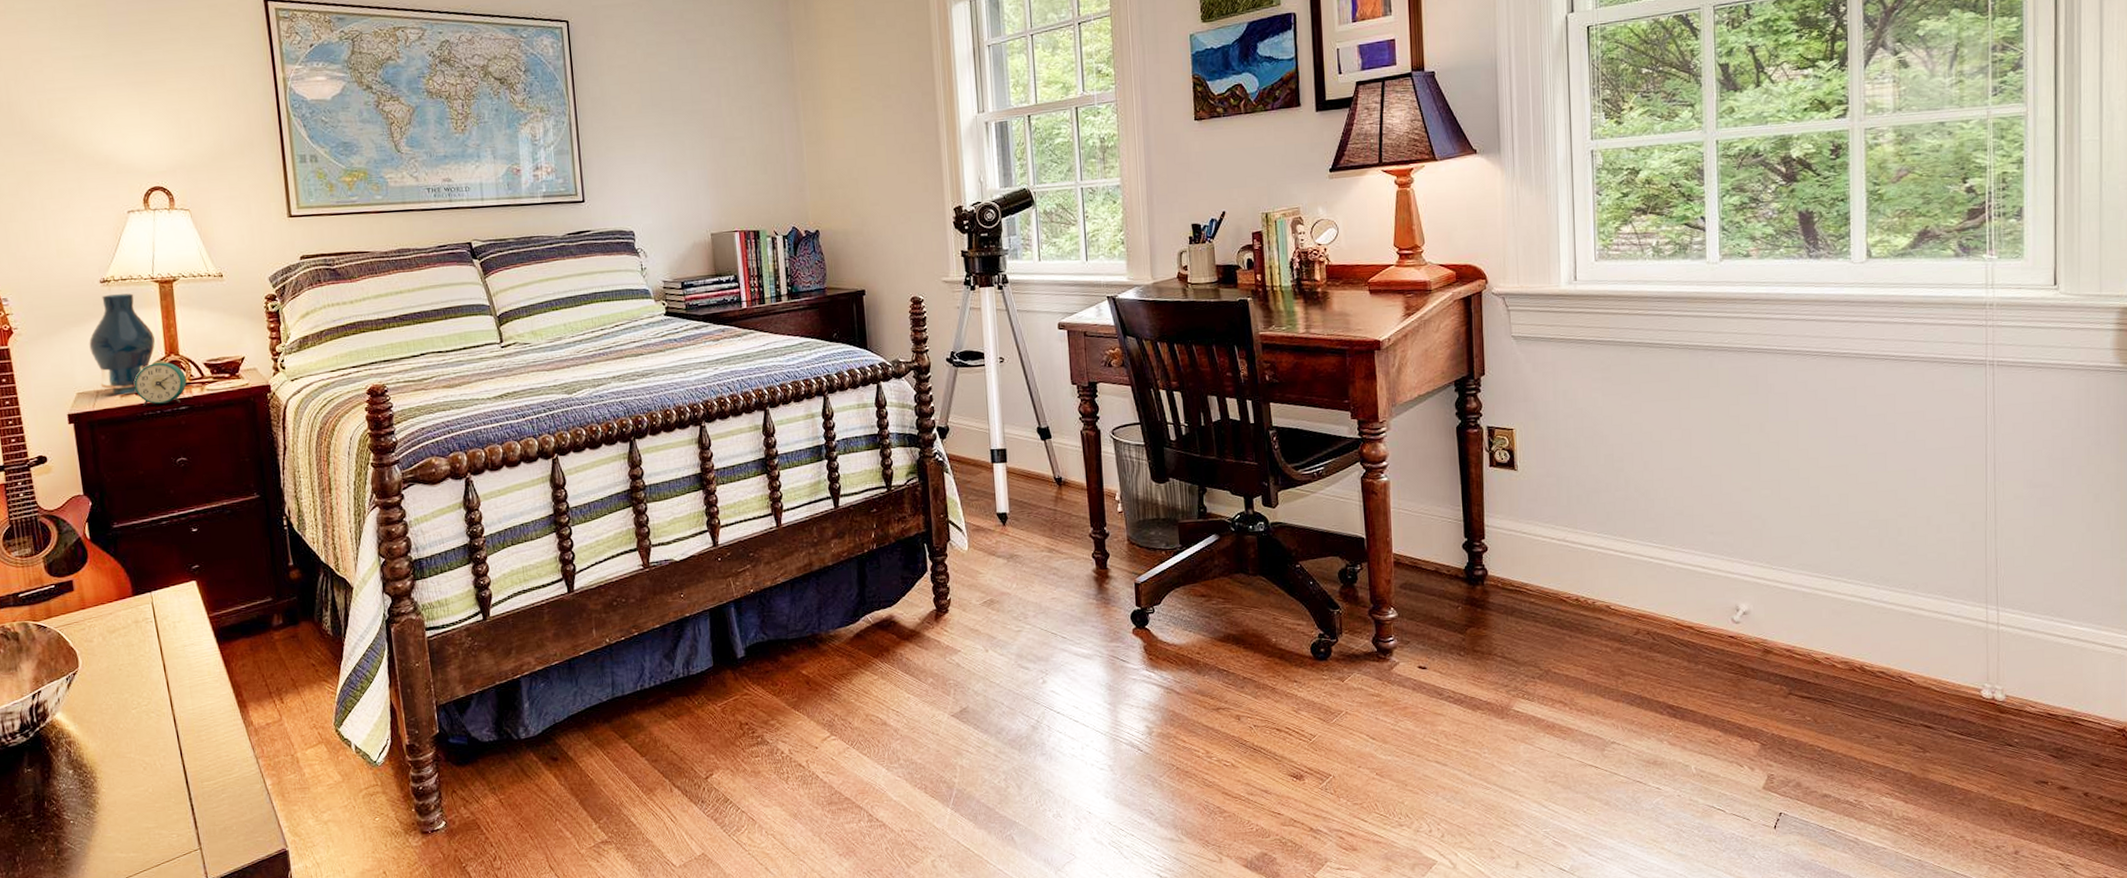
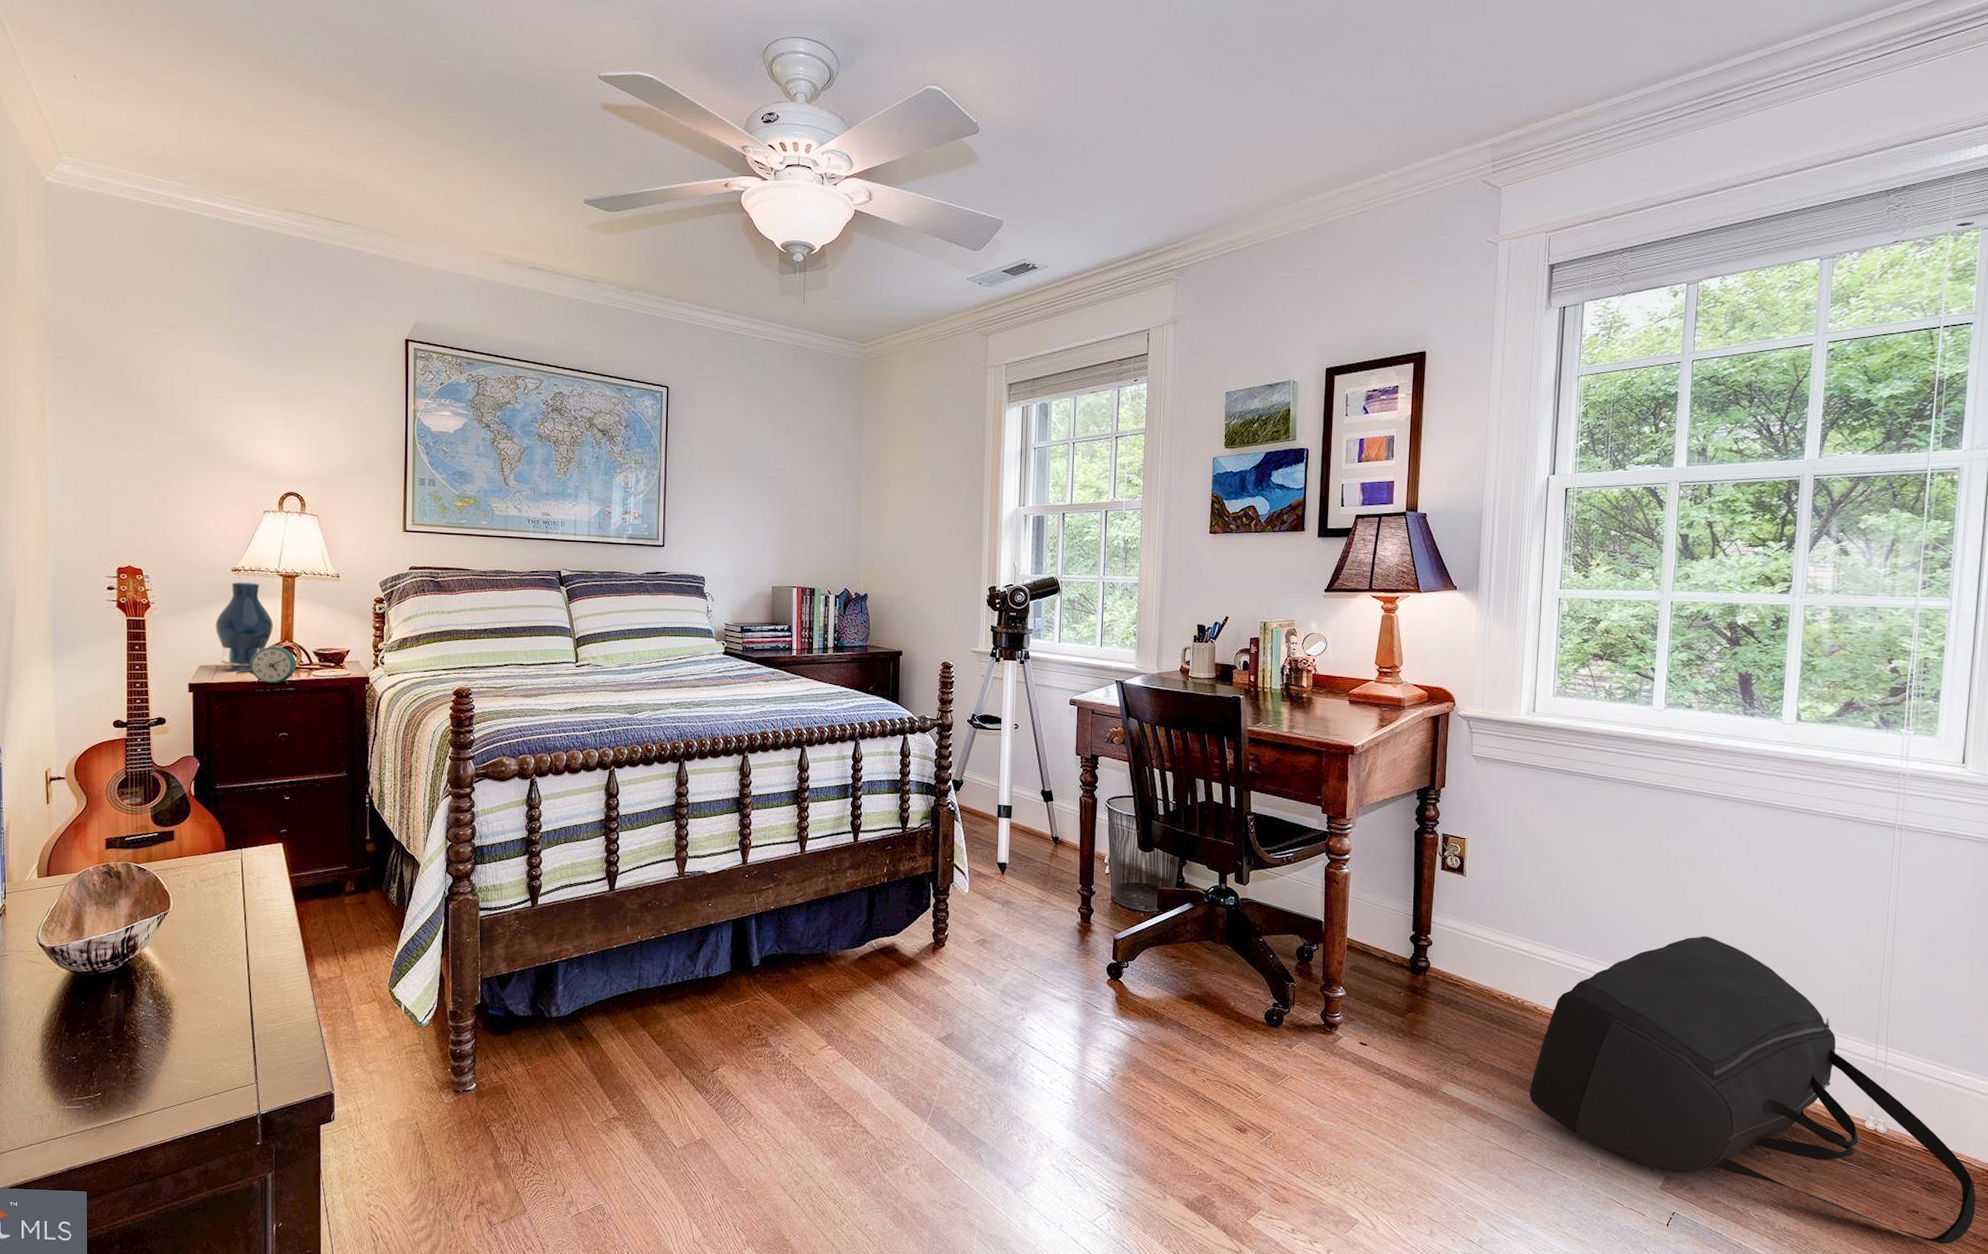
duffel bag: none [1610,507,2110,814] -> present [1529,936,1977,1244]

